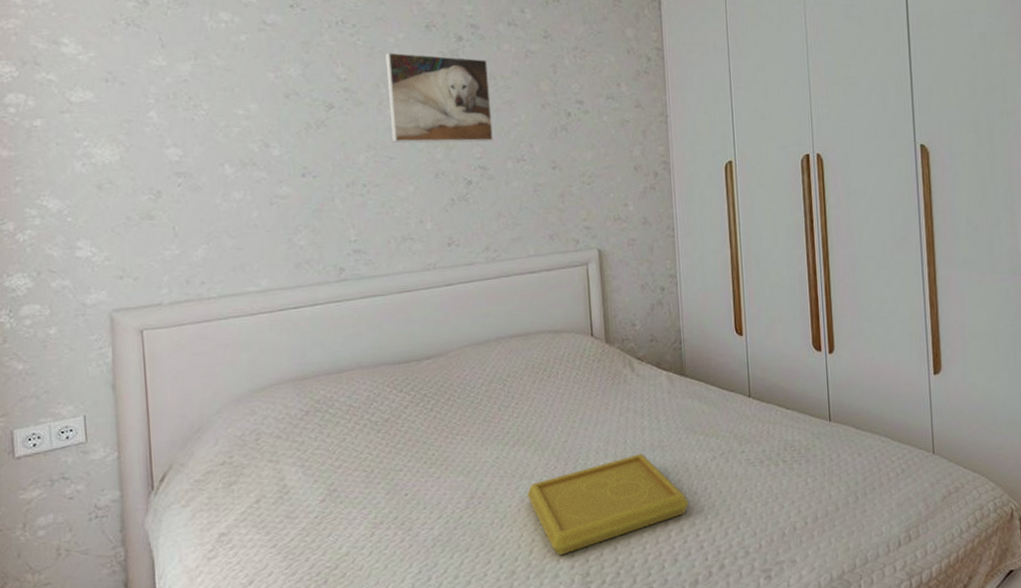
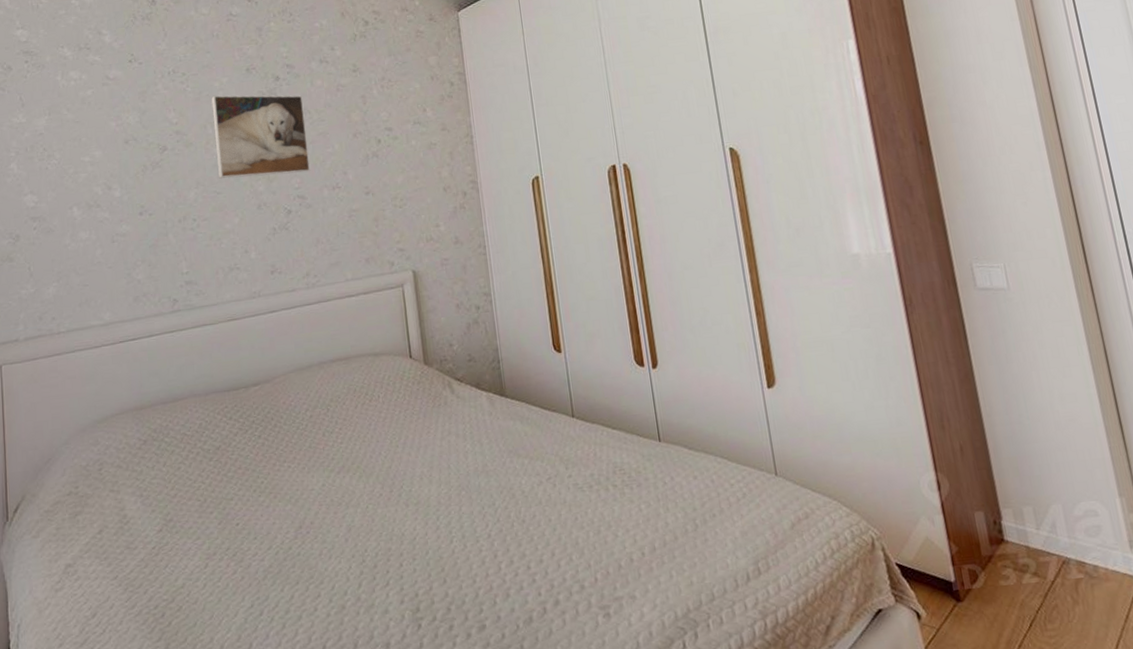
serving tray: present [527,454,689,555] -> none [354,479,518,589]

